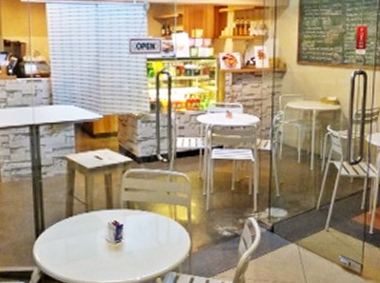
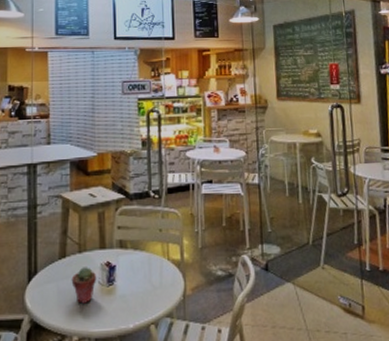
potted succulent: none [79,225,105,258] -> present [71,267,97,304]

